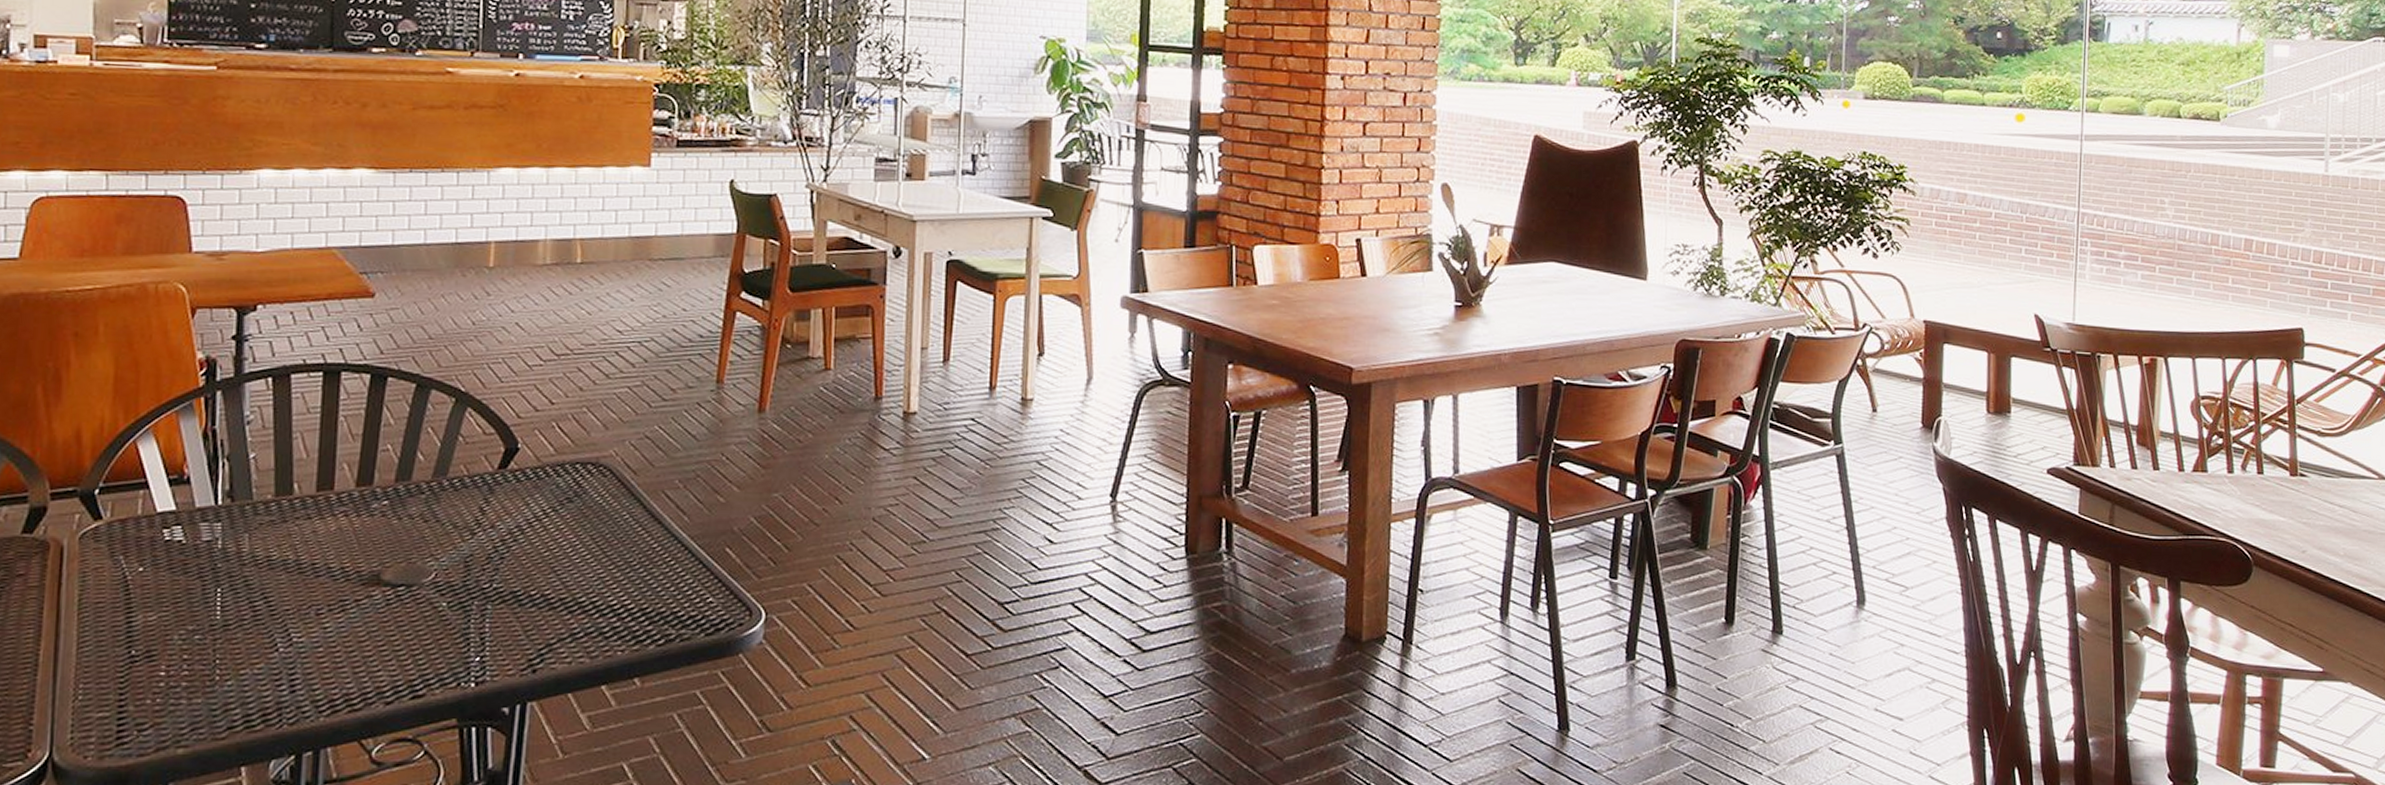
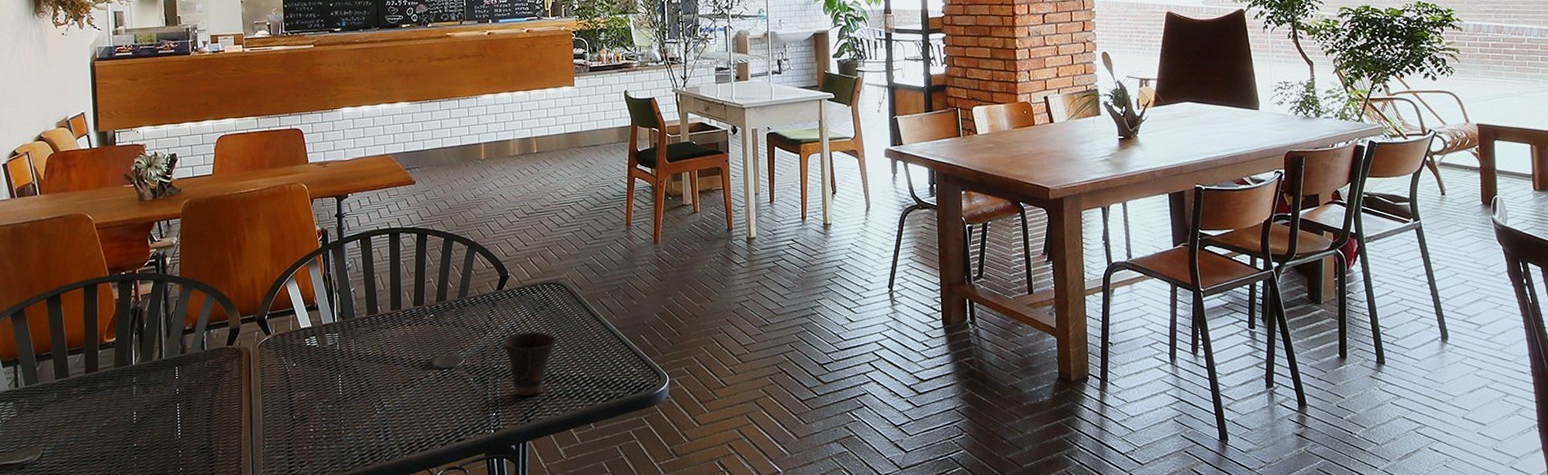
cup: none [500,534,590,634] -> present [502,331,556,396]

